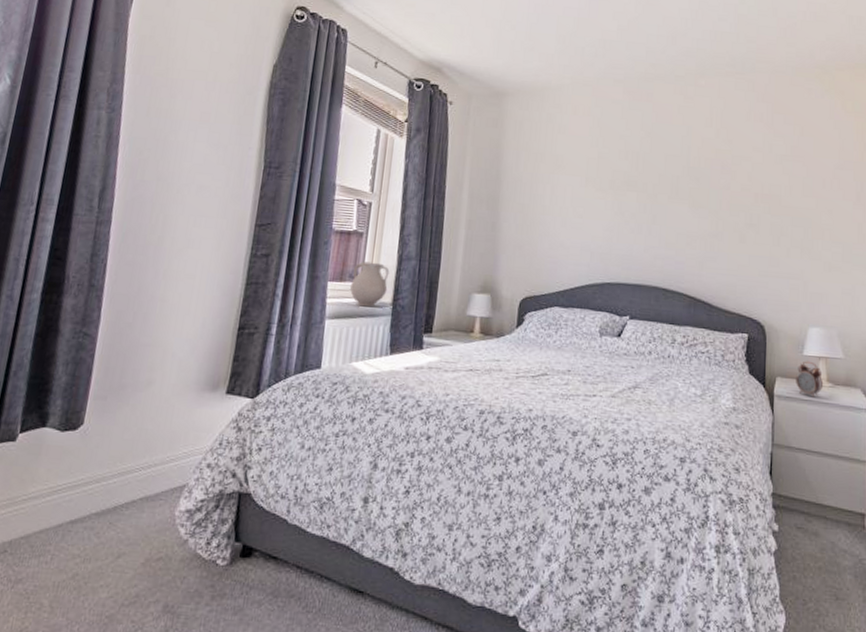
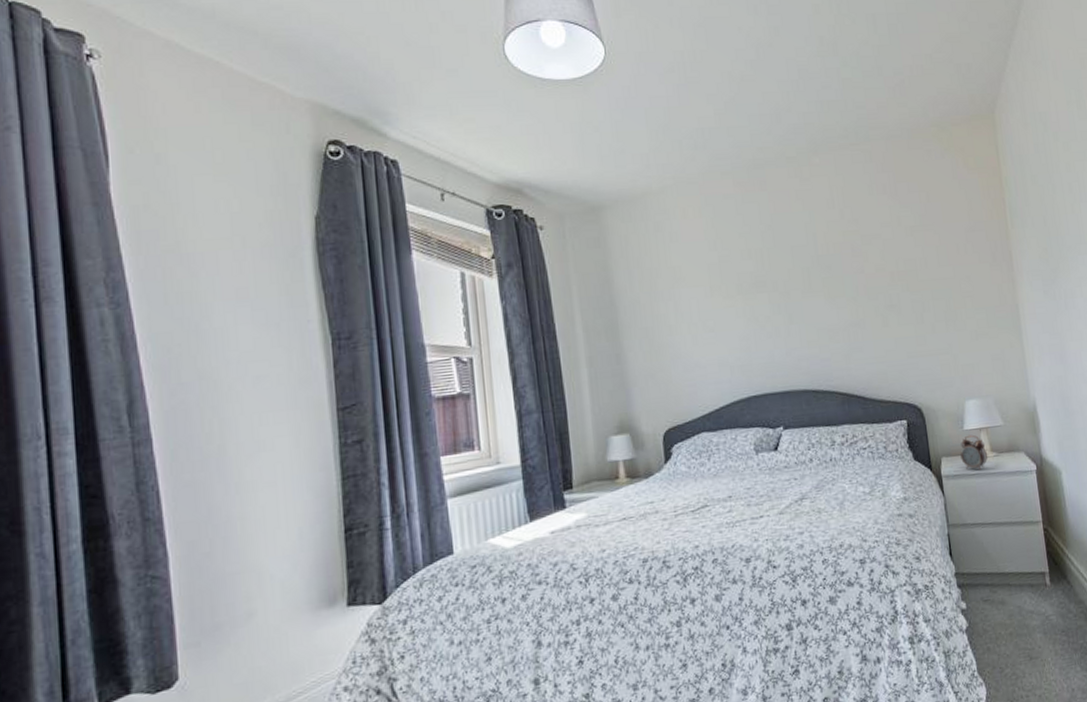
vase: present [350,261,390,307] -> none [468,424,512,477]

